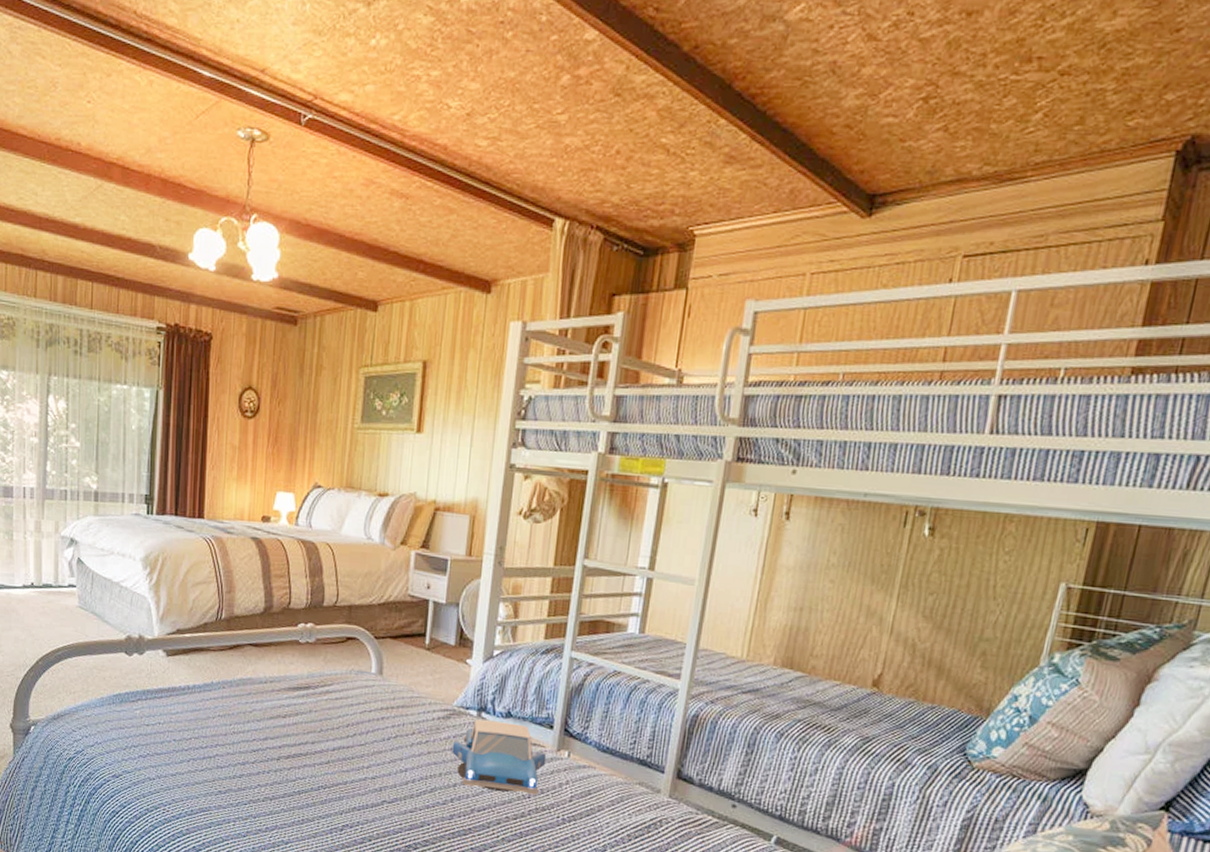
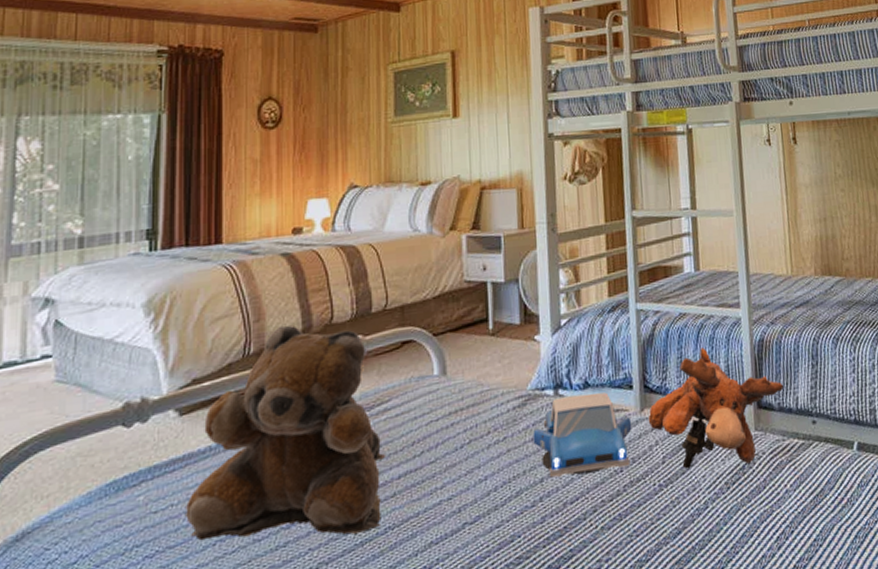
teddy bear: none [169,600,325,785] -> present [186,325,386,541]
stuffed animal: none [562,708,710,825] -> present [648,347,784,469]

